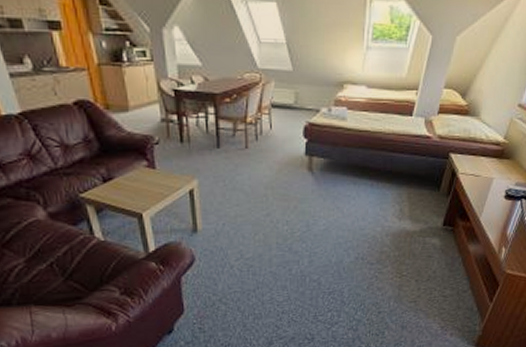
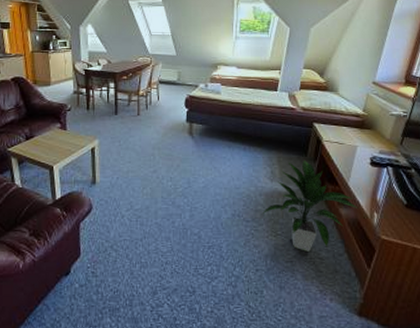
indoor plant: none [388,195,487,291] -> present [262,159,358,251]

